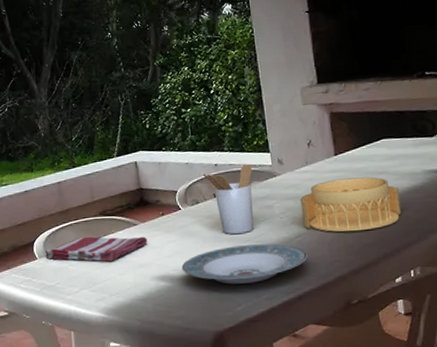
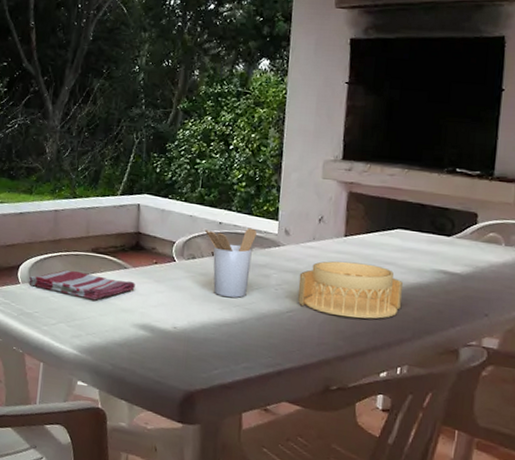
plate: present [181,244,308,284] -> none [164,308,295,350]

